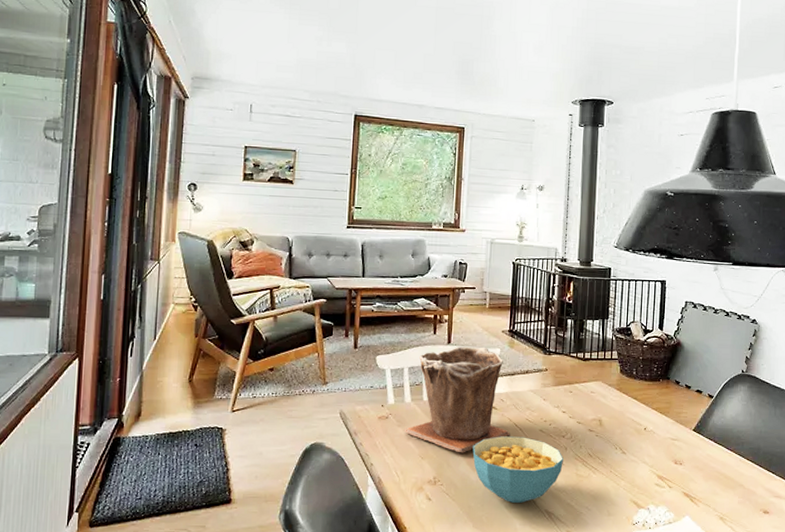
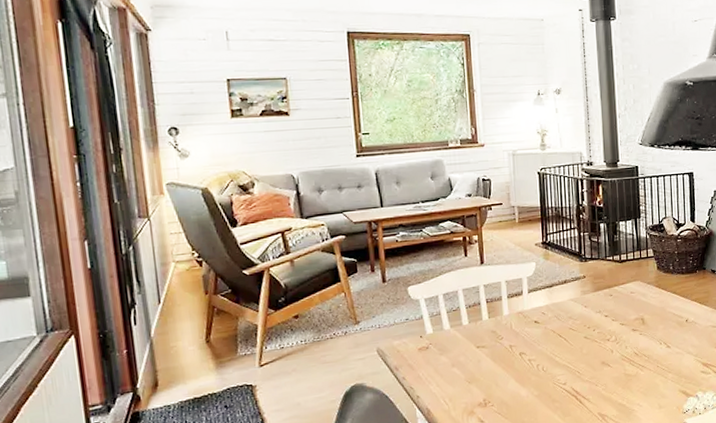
plant pot: present [405,346,510,453] -> none [448,262,555,372]
cereal bowl: present [472,436,563,504] -> none [519,346,611,412]

